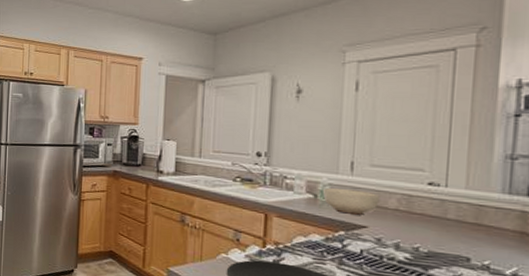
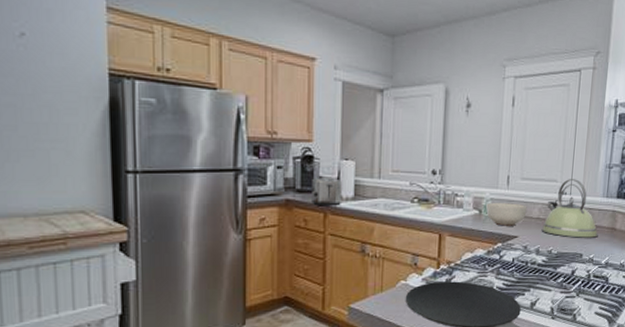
toaster: none [136,154,164,180] -> present [312,178,342,206]
kettle: none [402,169,497,241] -> present [541,179,598,238]

